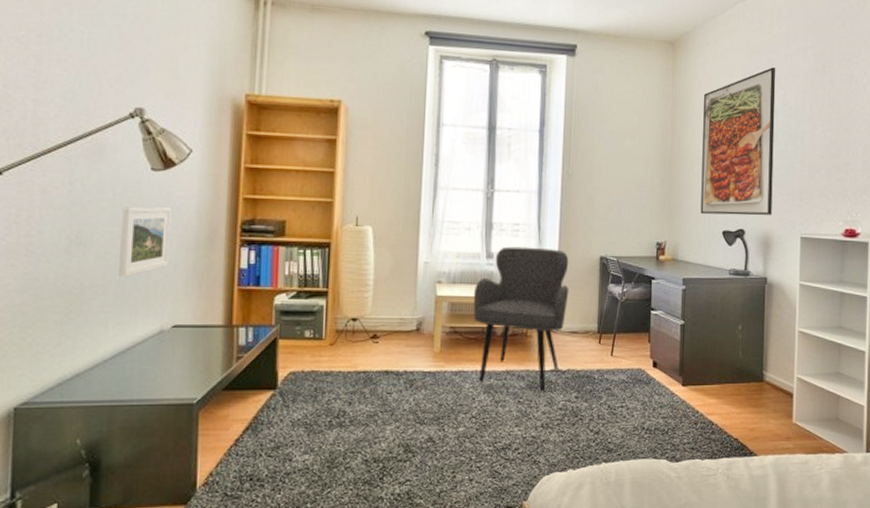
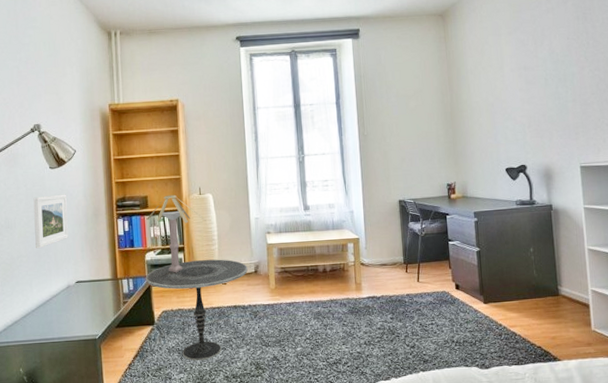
side table: none [272,310,408,438] -> present [146,259,248,361]
table lamp: none [280,222,360,324] -> present [146,194,206,273]
armchair: present [473,246,569,391] -> none [296,197,376,315]
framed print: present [700,67,776,216] -> none [475,22,550,155]

